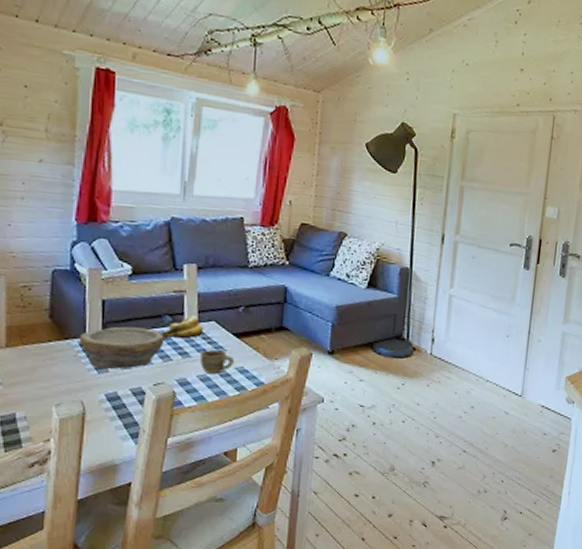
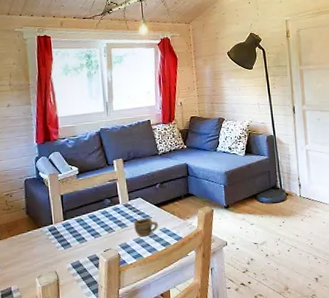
bowl: present [79,326,165,370] -> none [48,210,107,246]
banana: present [161,315,204,339] -> none [104,196,134,216]

